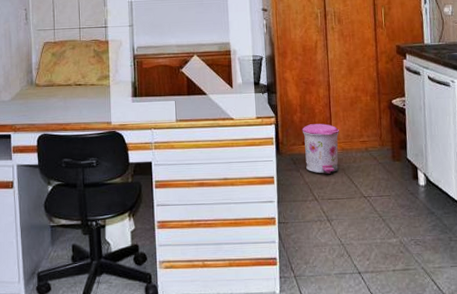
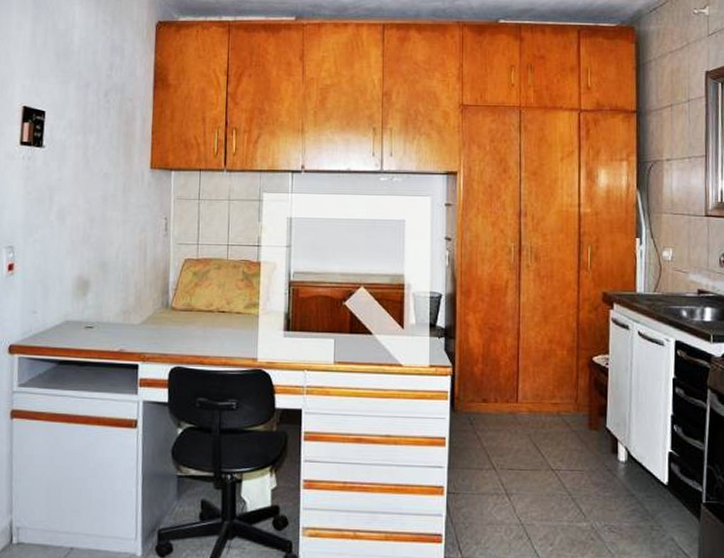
trash can: present [301,123,340,174] -> none [482,378,527,439]

